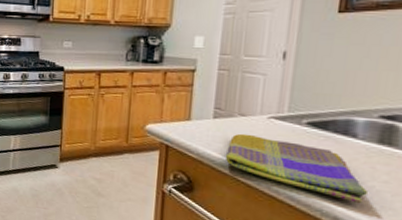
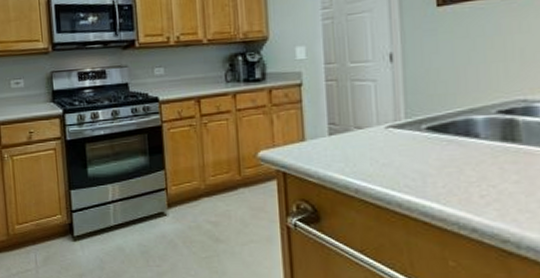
dish towel: present [225,133,367,203] -> none [348,148,501,209]

